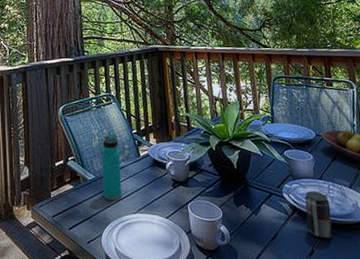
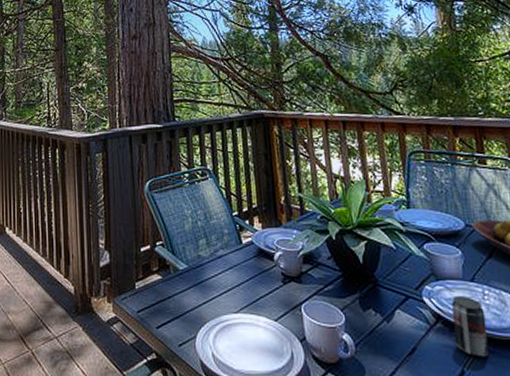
water bottle: present [101,134,122,201] -> none [195,216,221,297]

